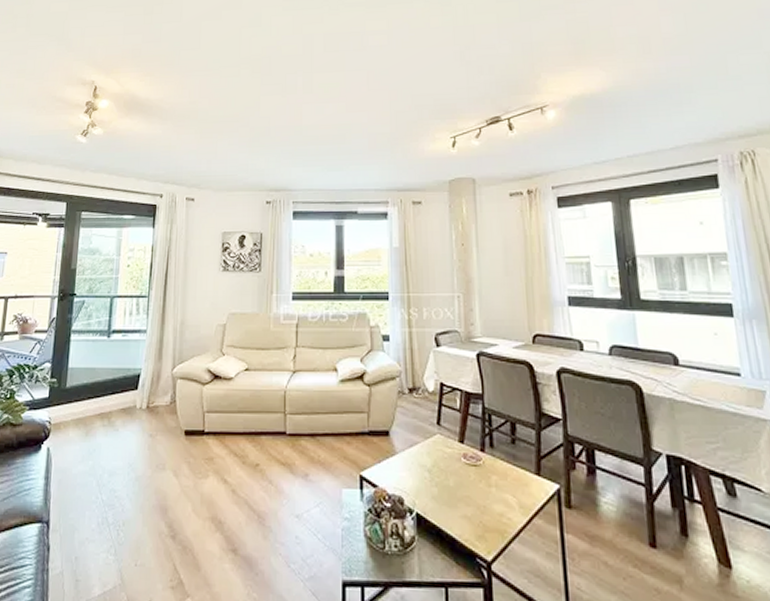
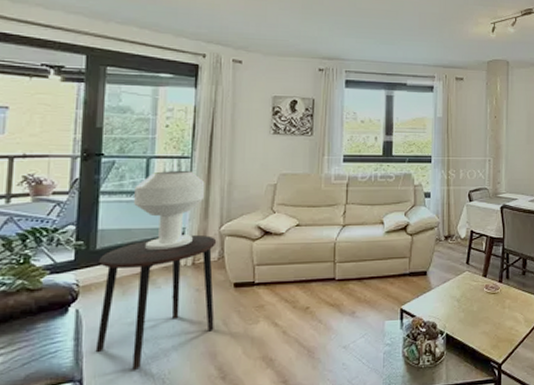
side table: none [61,376,170,517] -> present [95,234,217,370]
table lamp: none [99,310,160,391] -> present [134,171,205,250]

